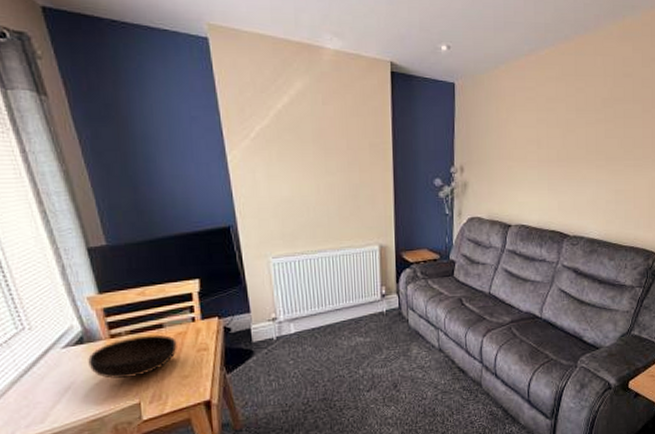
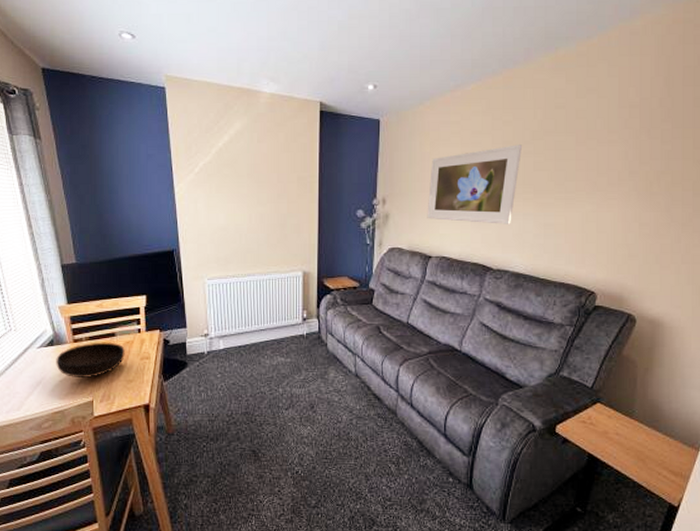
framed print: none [505,112,594,192] -> present [427,144,522,224]

